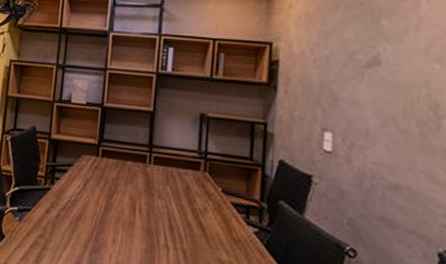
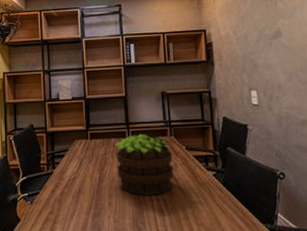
potted plant: none [129,161,204,244] -> present [115,134,174,196]

